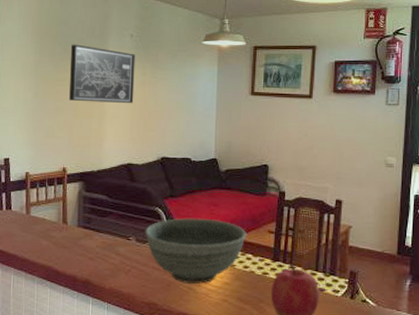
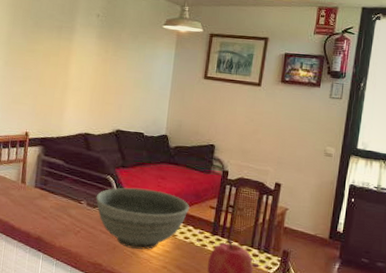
wall art: present [69,44,136,104] -> none [36,19,100,78]

